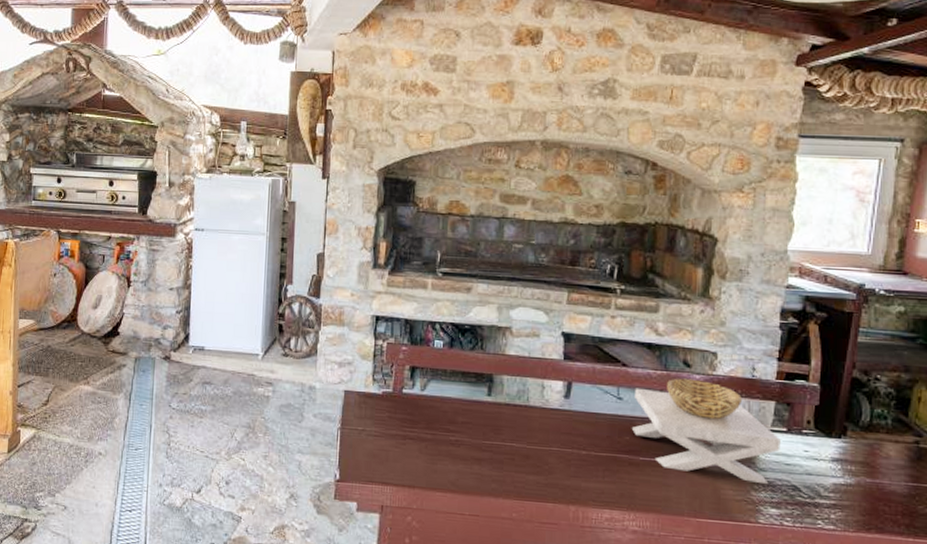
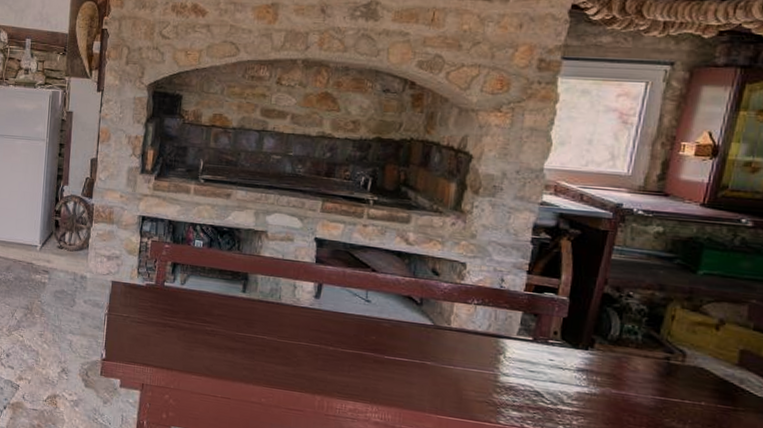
decorative bowl: present [632,378,781,485] -> none [379,285,526,389]

